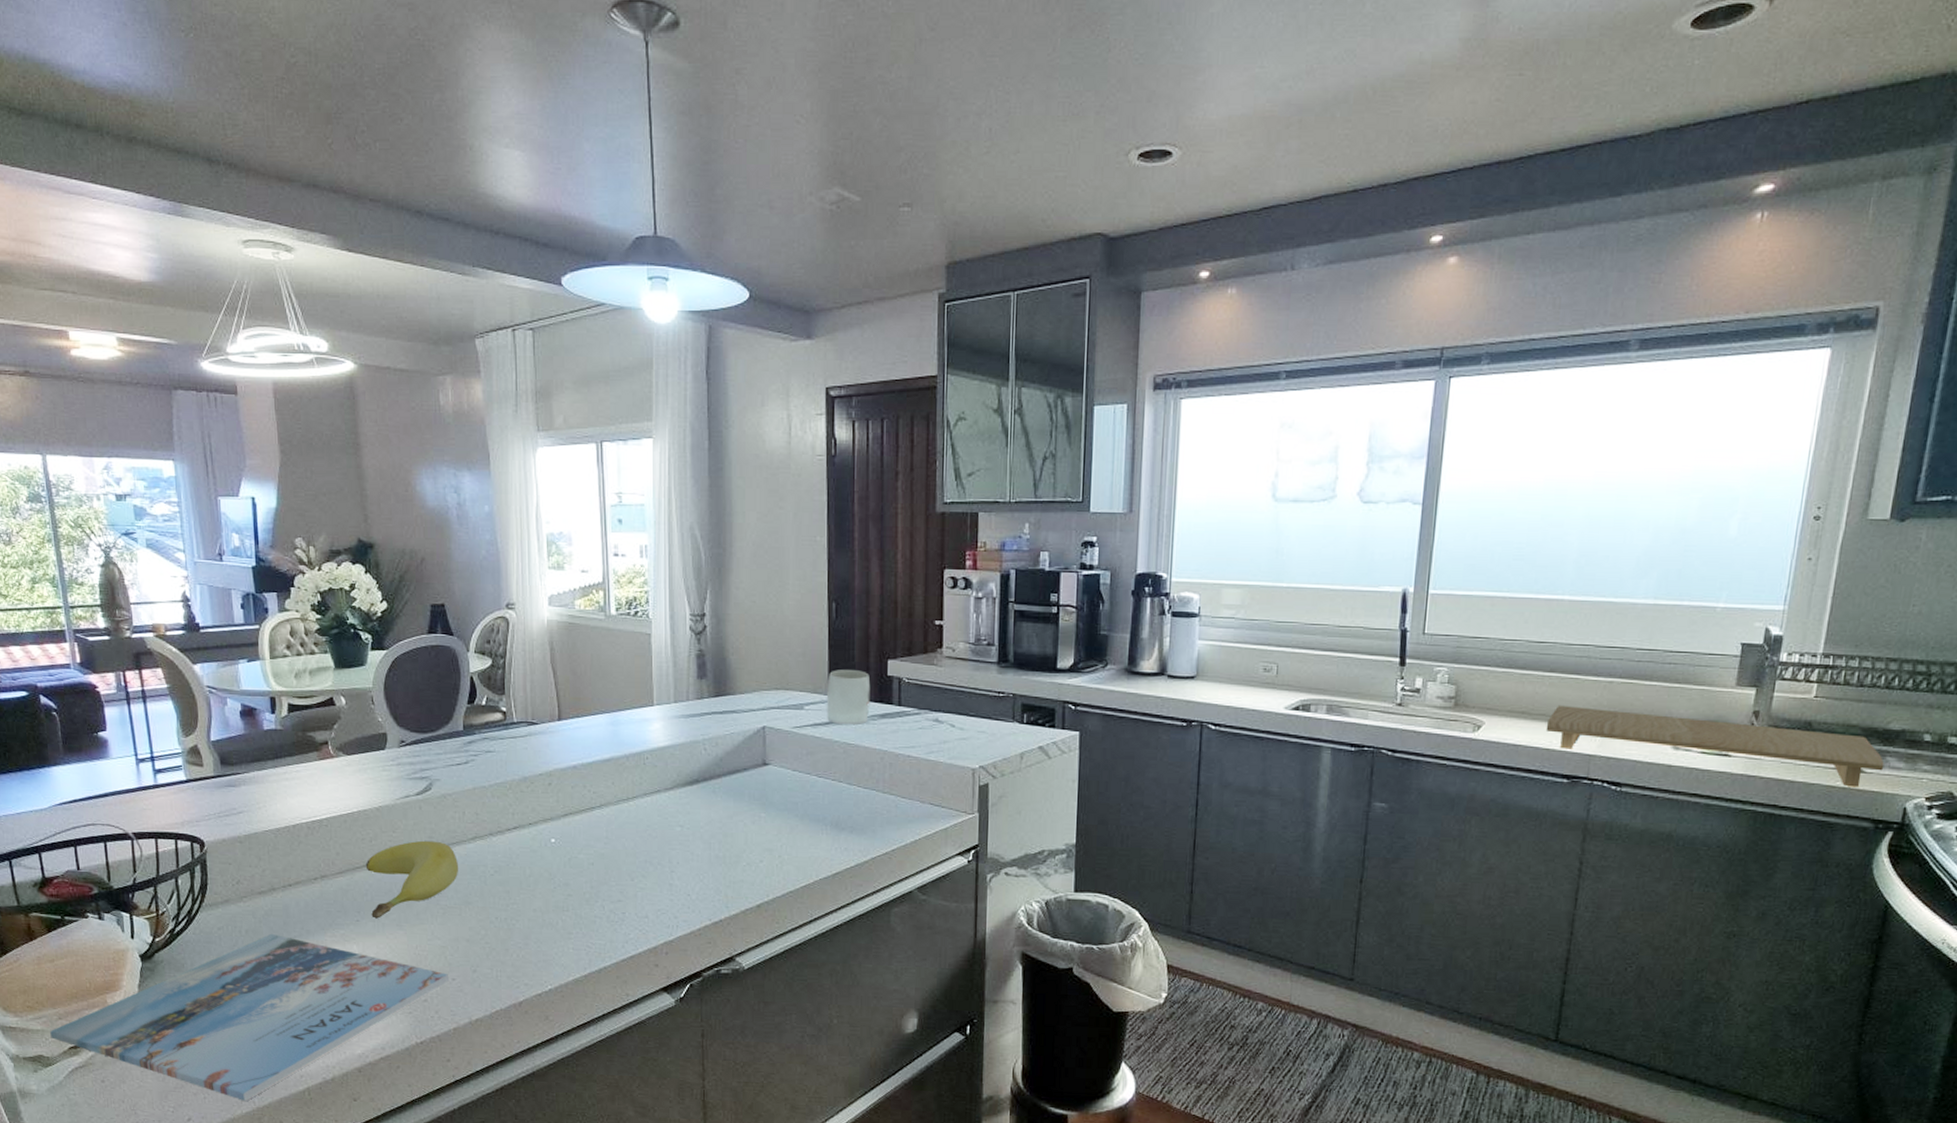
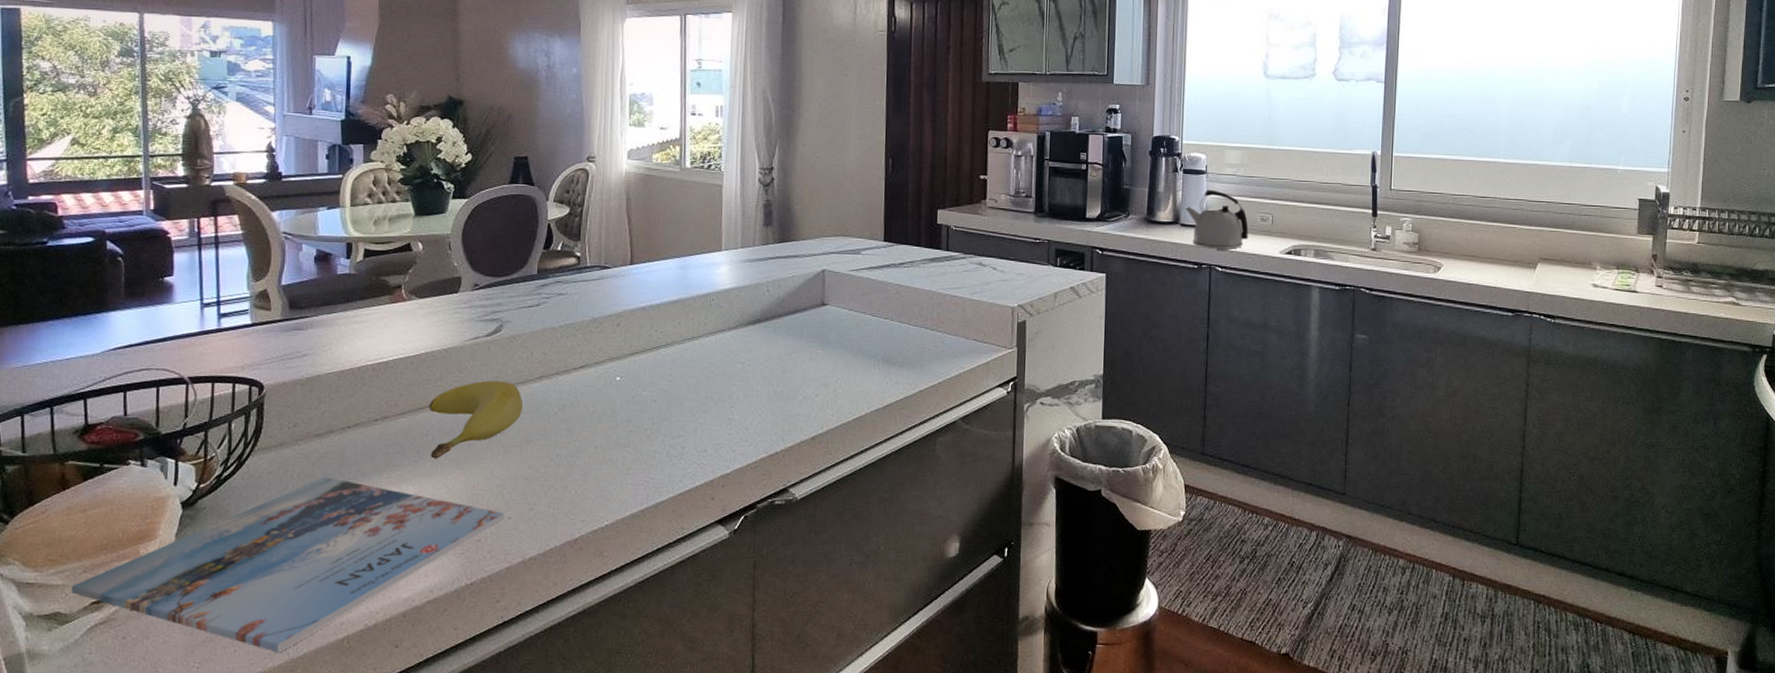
mug: present [826,670,871,726] -> none [881,218,922,269]
kettle: none [1173,635,1248,707] -> present [1185,189,1249,252]
cutting board: present [1546,704,1885,788] -> none [1492,249,1755,318]

